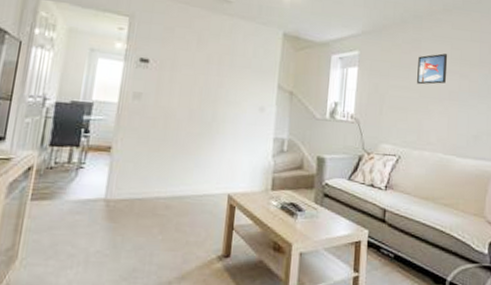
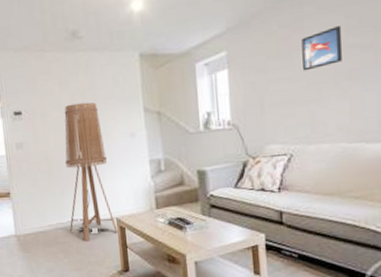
floor lamp: none [172,64,233,217] -> present [64,102,118,242]

